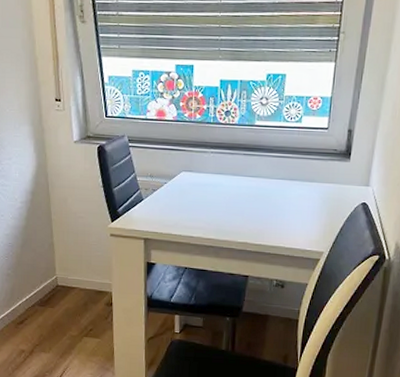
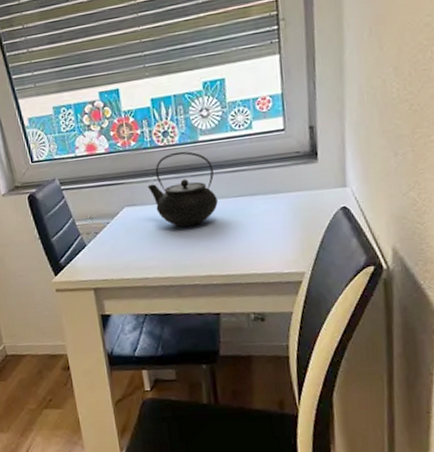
teapot: none [204,131,263,198] -> present [147,151,218,227]

